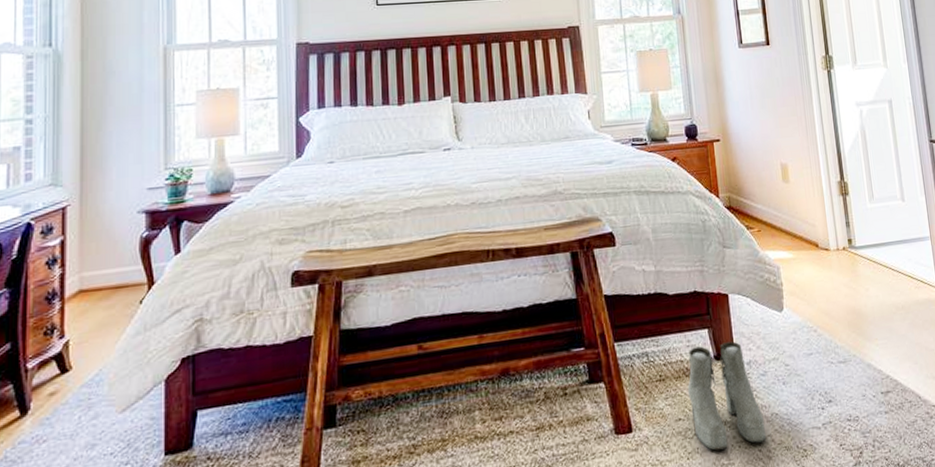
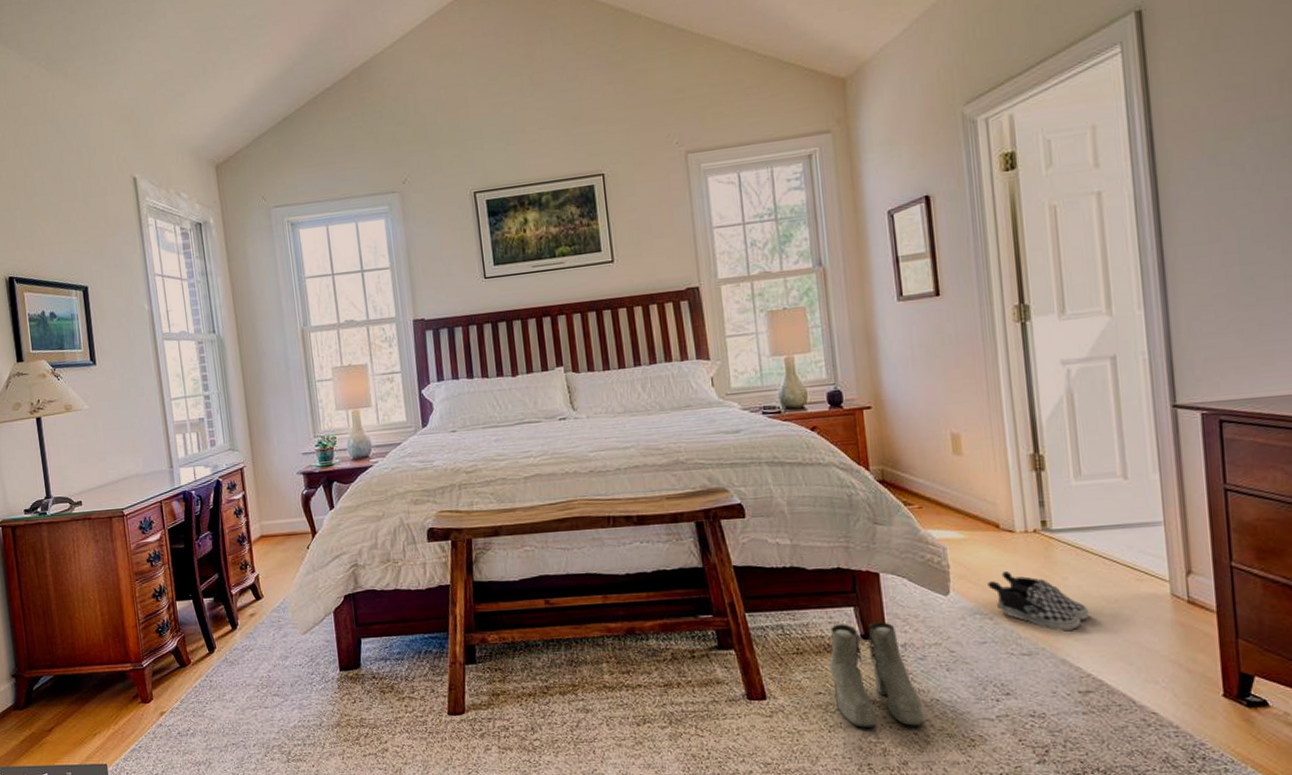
shoe: none [811,285,885,338] -> present [987,570,1089,631]

